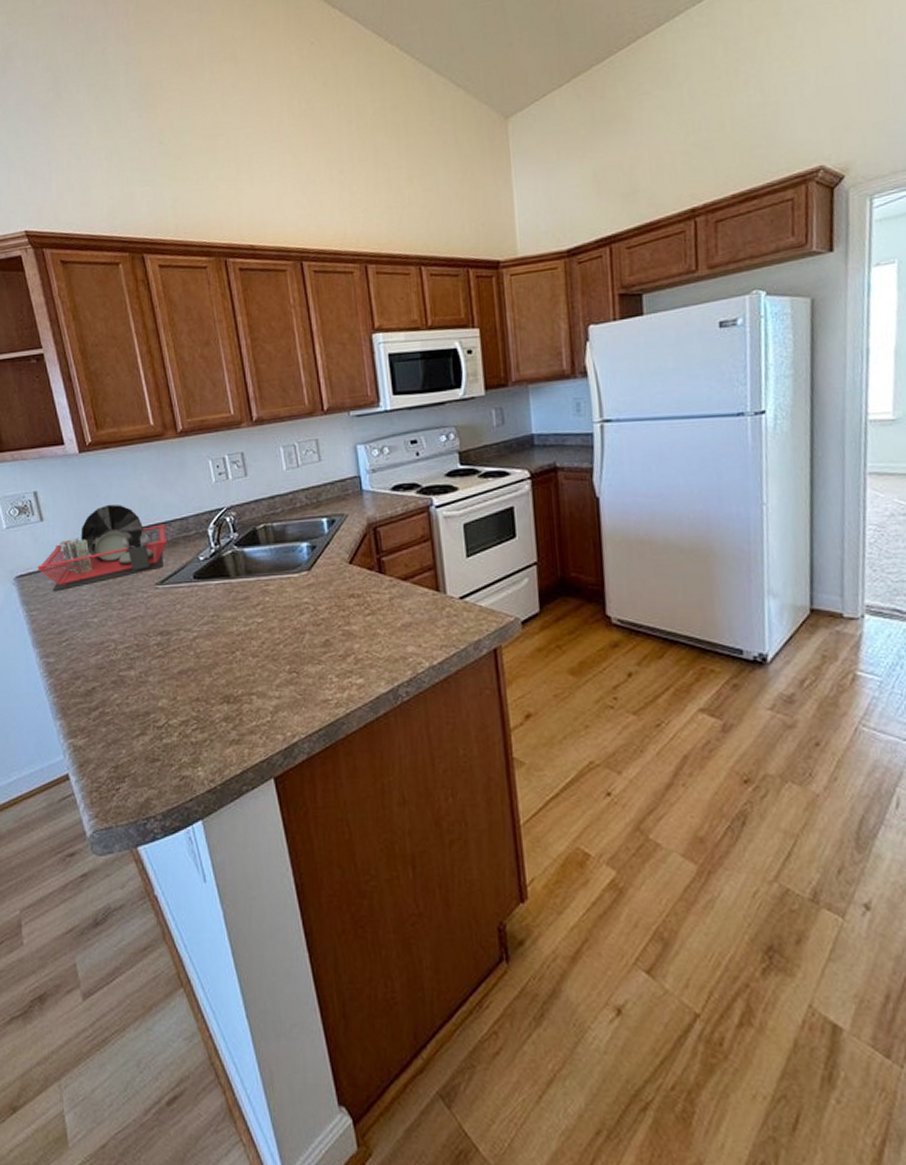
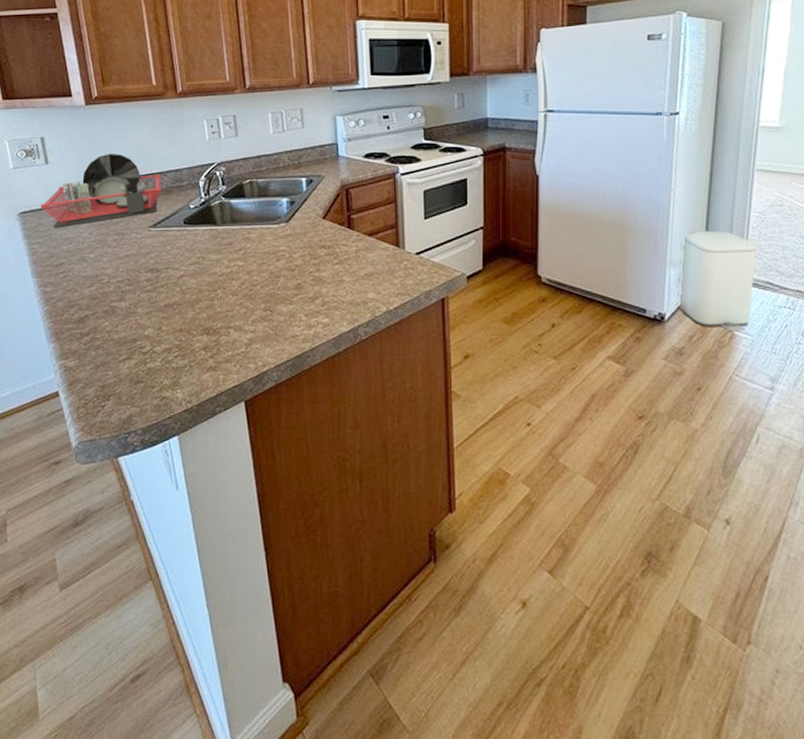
pedal bin: none [780,550,878,671] -> present [676,230,757,331]

